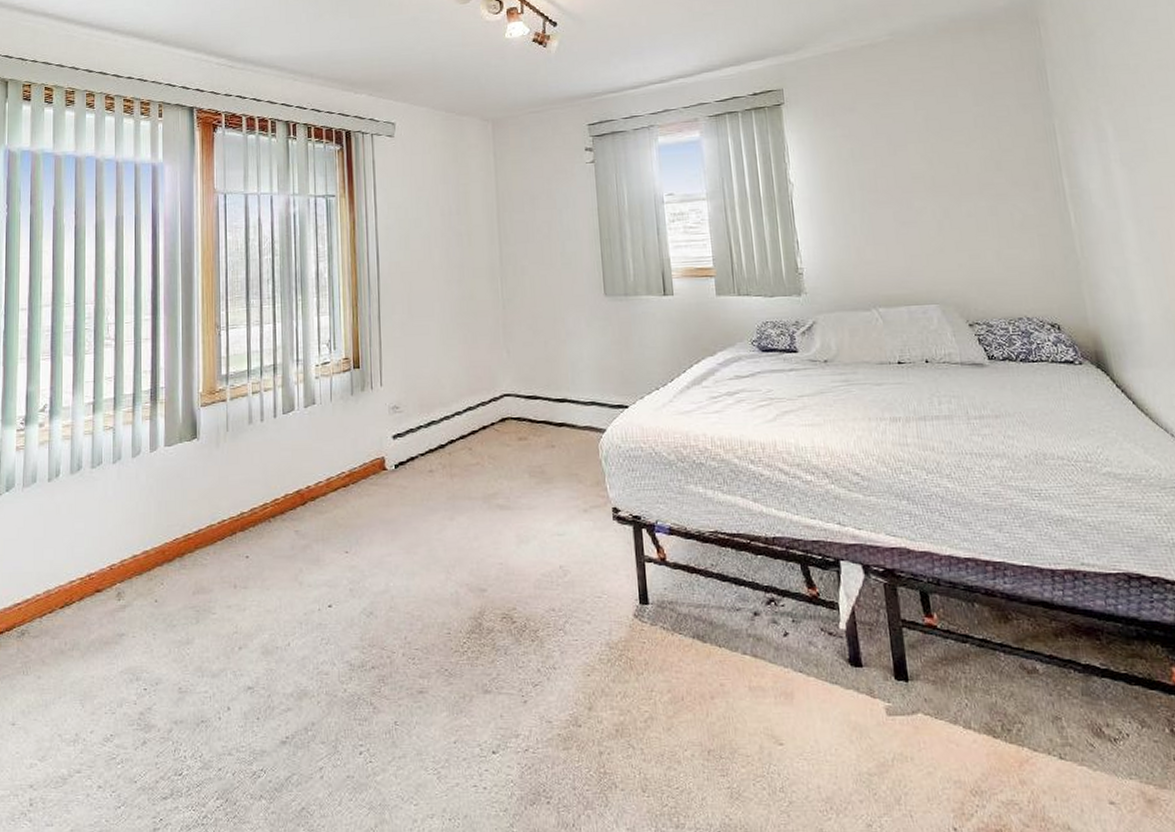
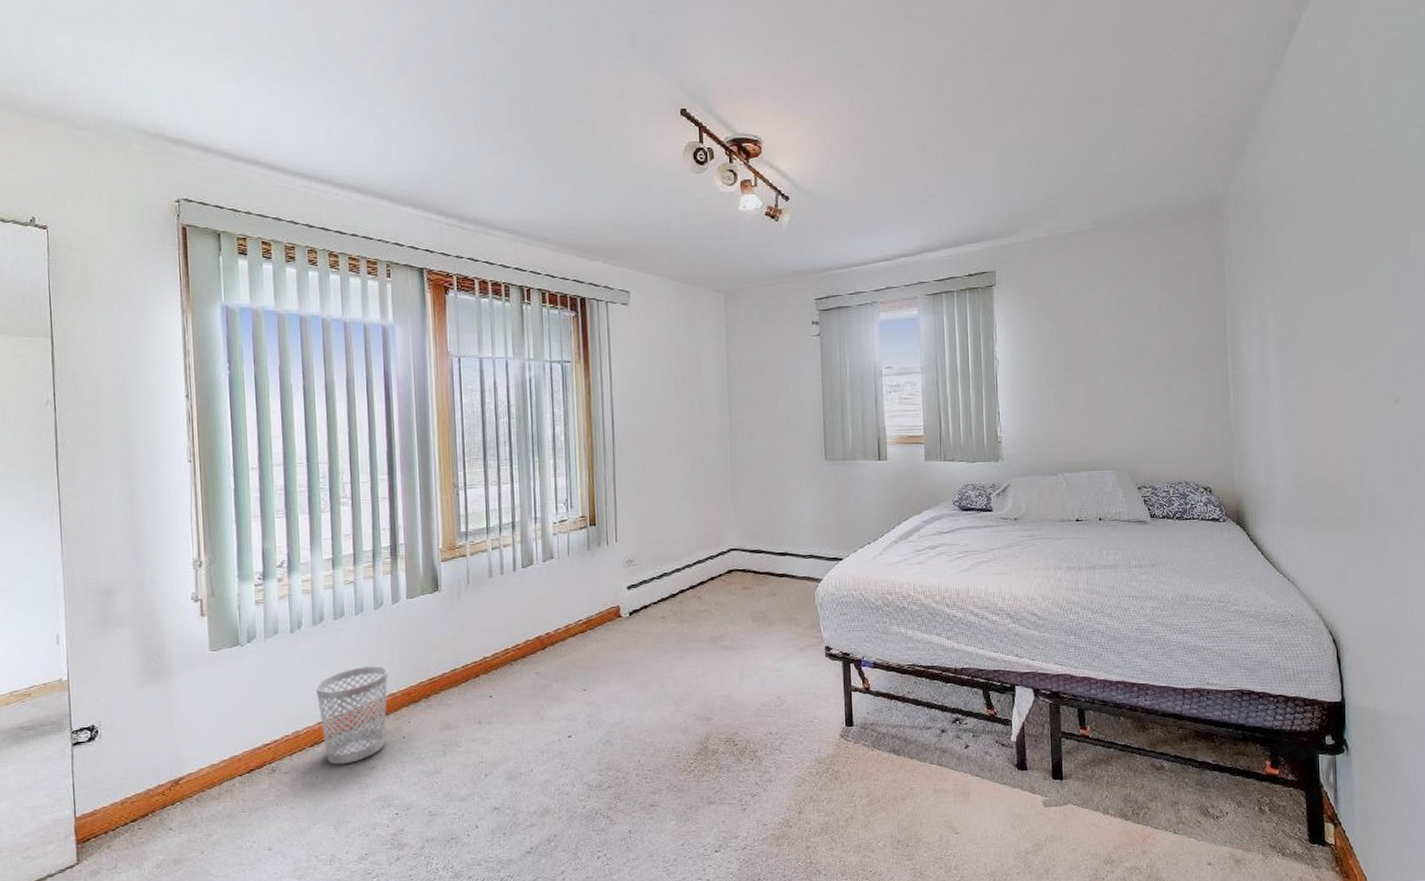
wastebasket: none [70,520,142,630] -> present [316,666,388,765]

